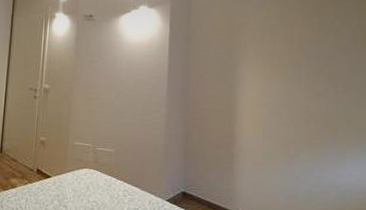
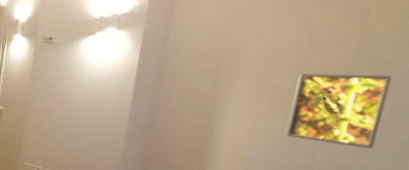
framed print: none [286,41,343,99] -> present [285,73,393,150]

